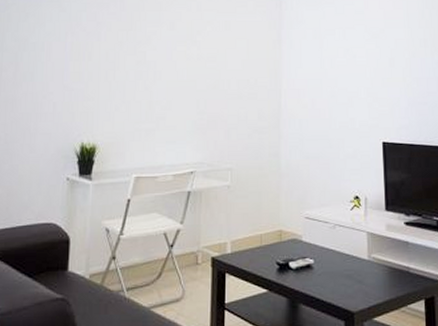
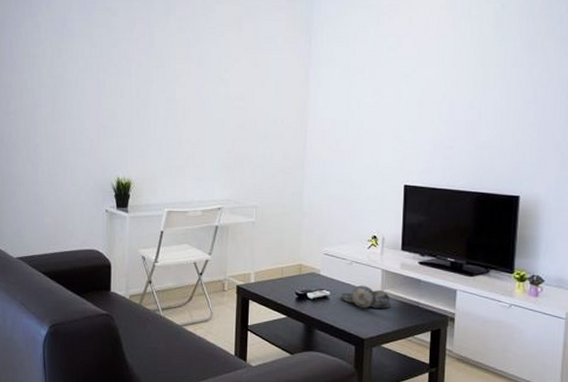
decorative bowl: none [325,251,379,276] -> present [340,285,390,308]

